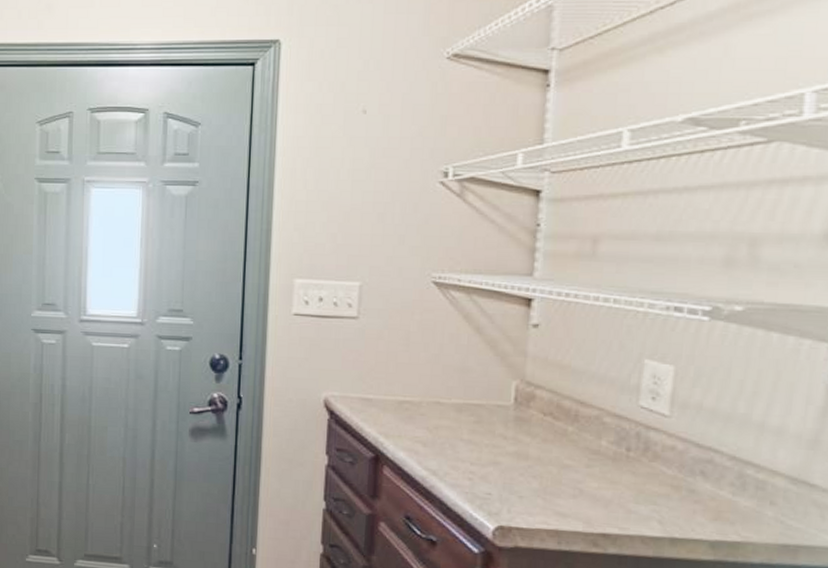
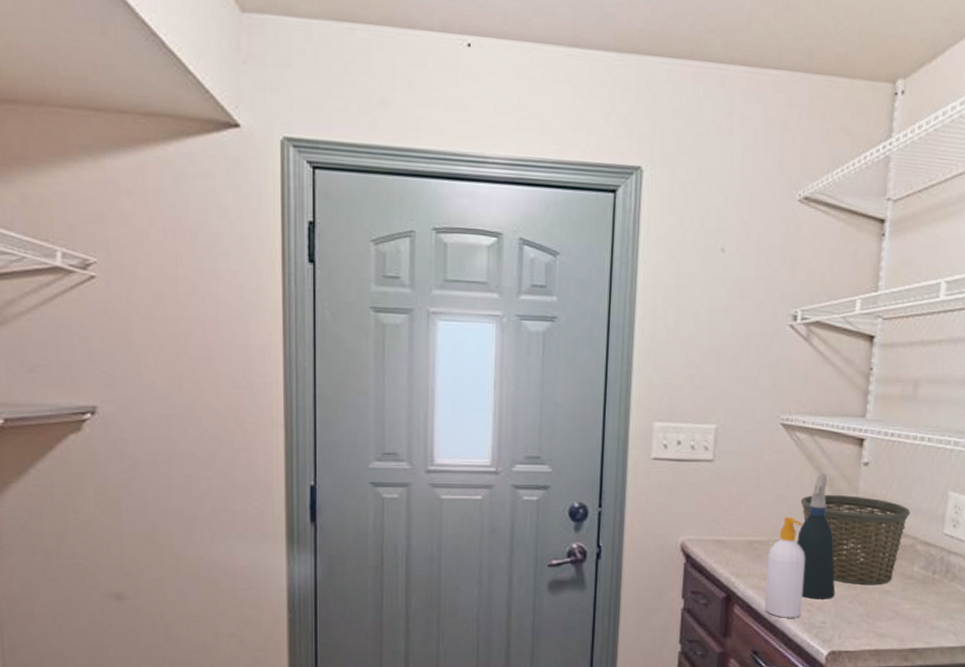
soap bottle: none [418,377,465,486] -> present [765,516,805,618]
spray bottle: none [454,334,502,469] -> present [797,473,835,599]
basket: none [457,356,594,458] -> present [800,494,911,586]

